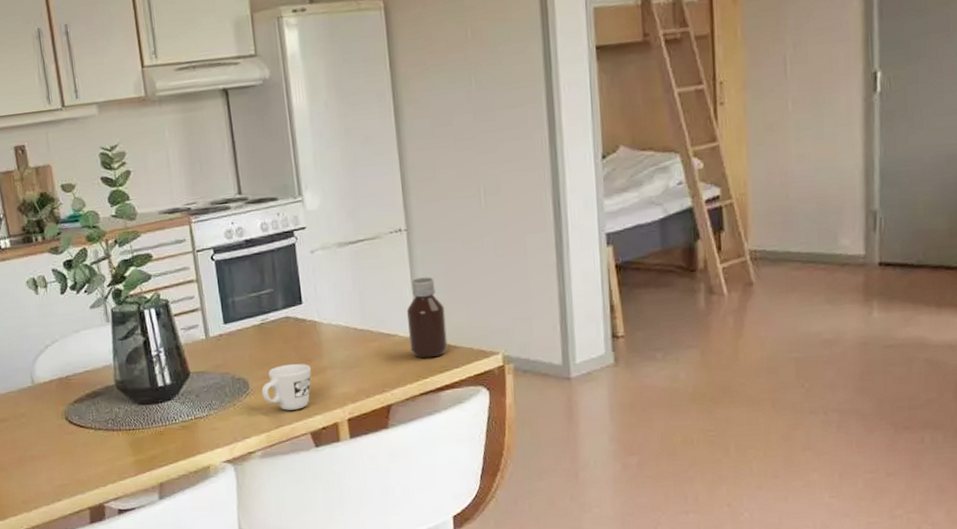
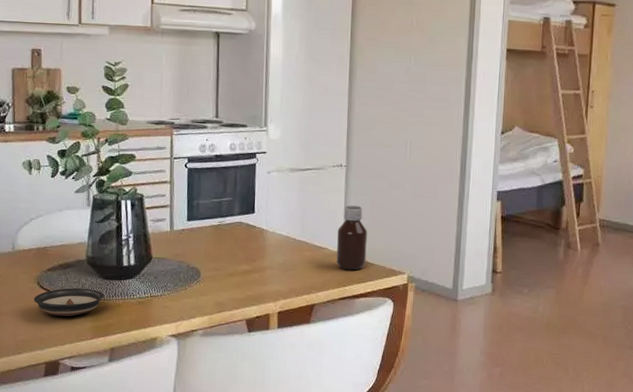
saucer: none [64,418,142,453] -> present [34,288,104,316]
mug: present [261,363,311,411] -> none [210,261,254,299]

